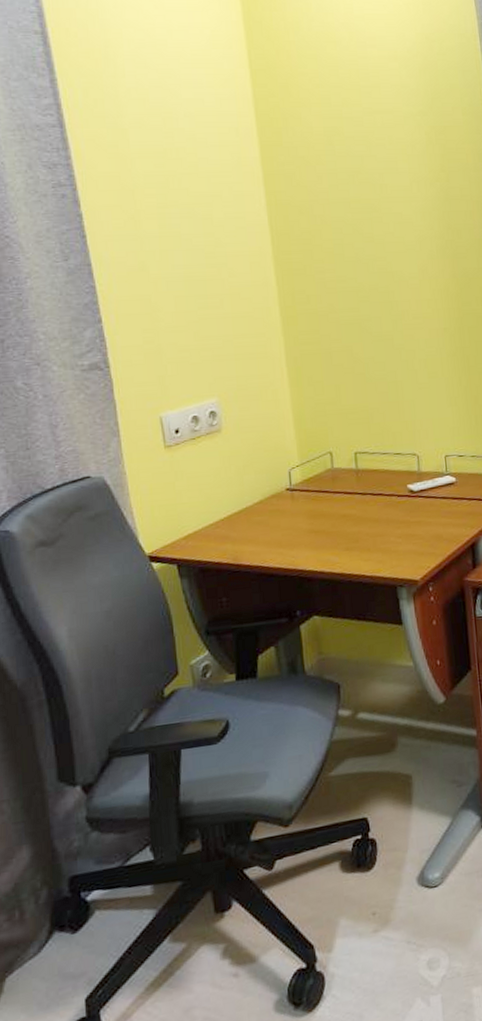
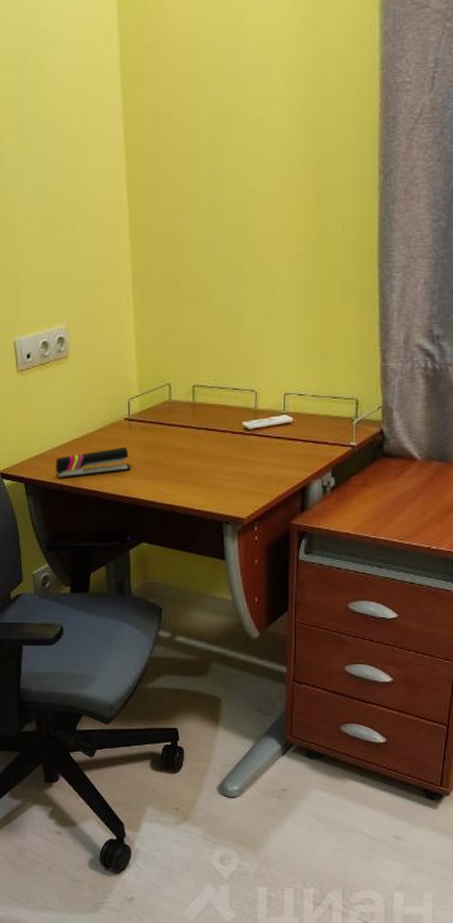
stapler: none [212,518,296,557] -> present [56,447,131,479]

